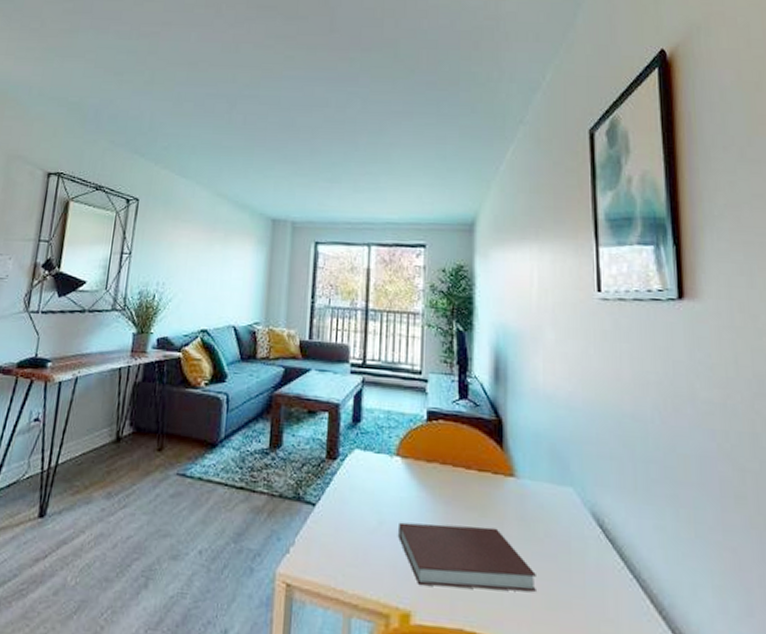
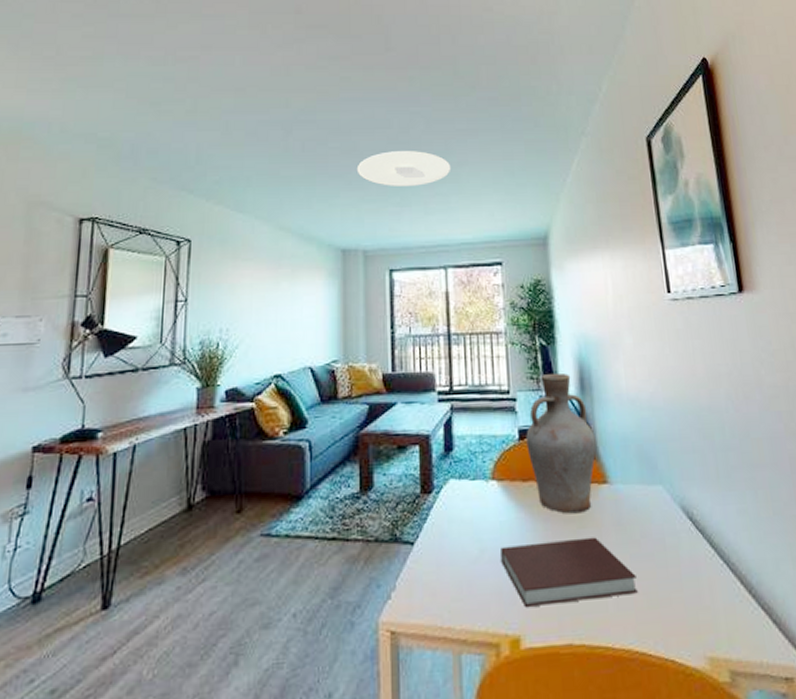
ceiling light: none [292,129,384,164] -> present [356,151,451,186]
vase: none [434,359,506,502] -> present [526,372,597,514]

